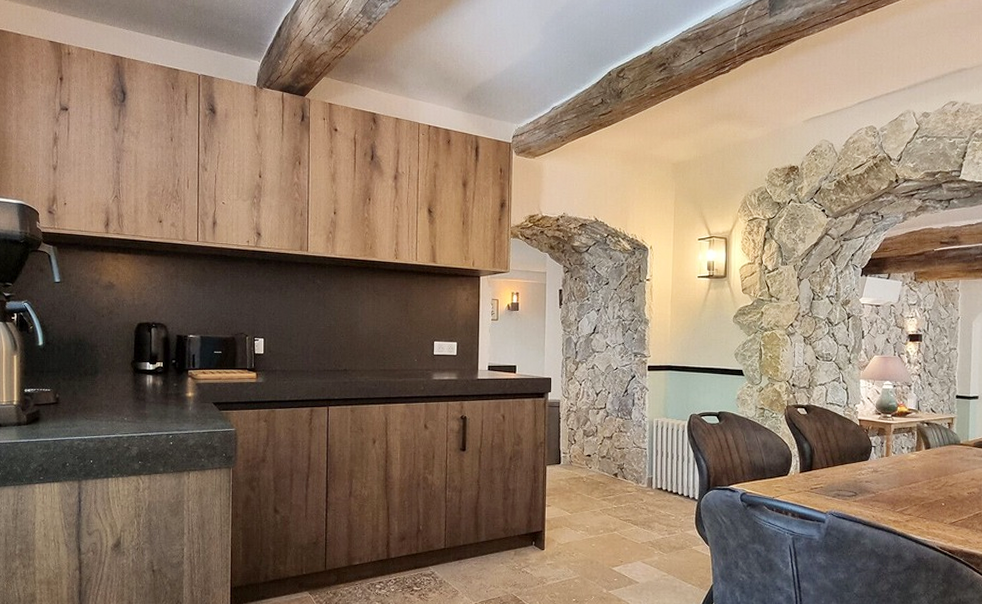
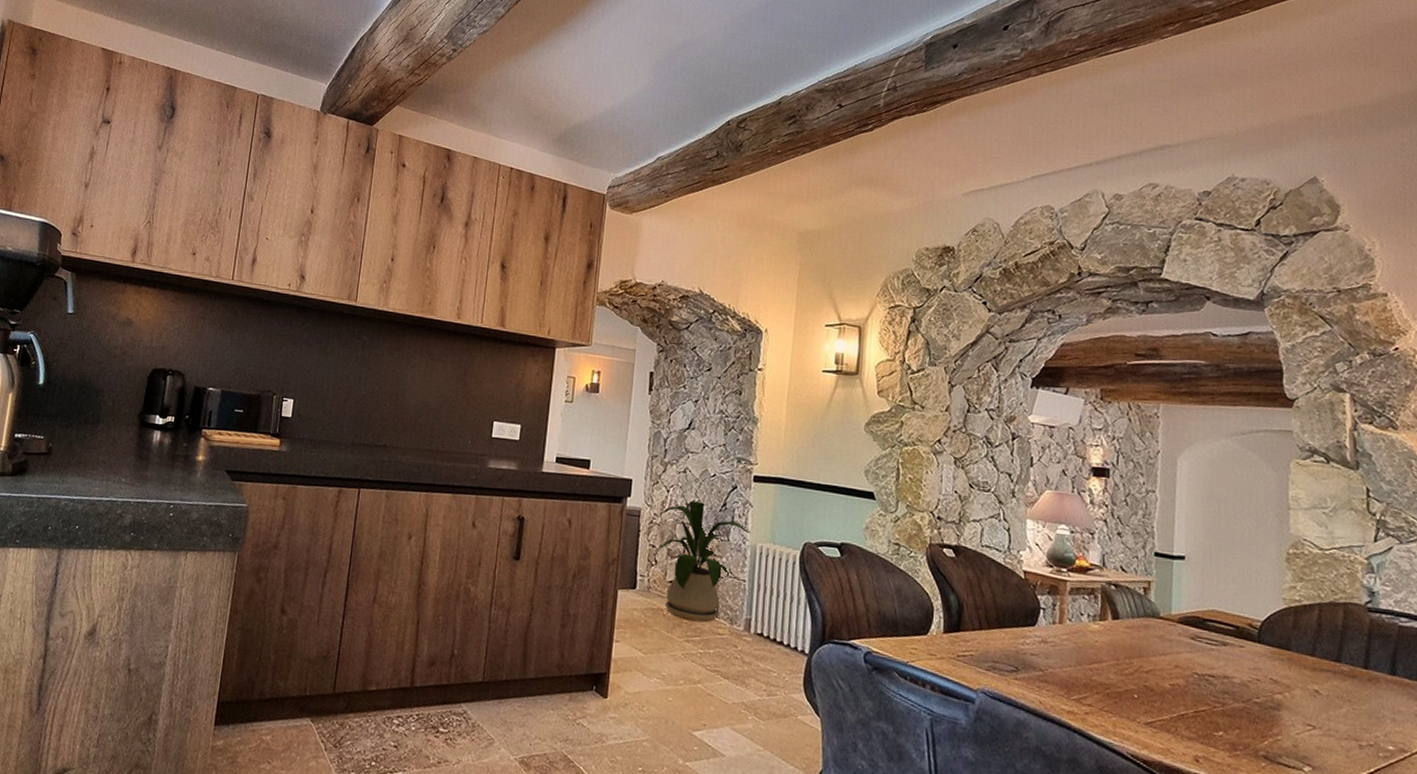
house plant: none [575,390,648,484] -> present [658,501,751,623]

